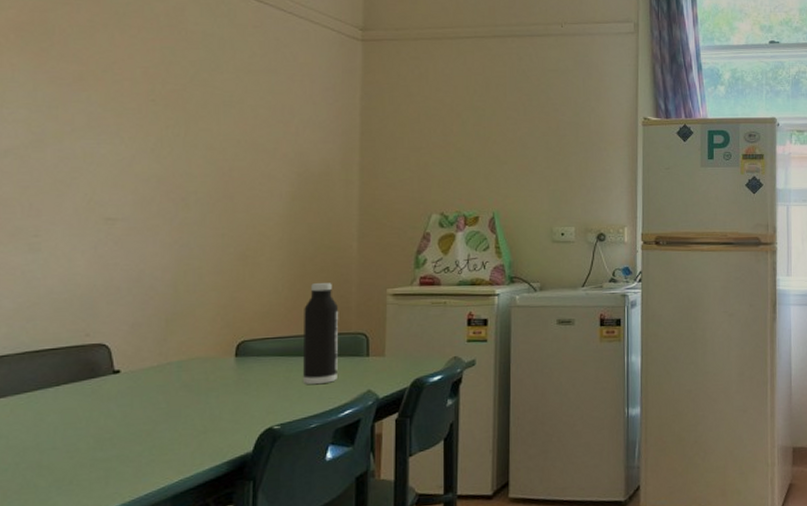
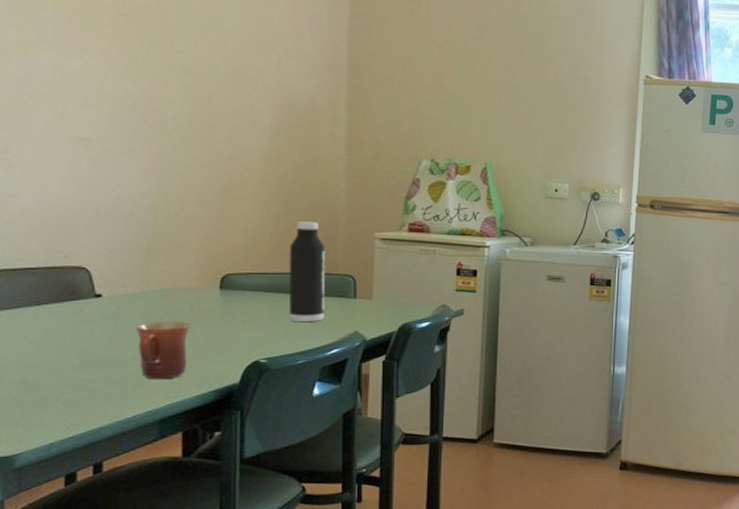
mug: none [151,391,205,455] -> present [135,320,190,380]

